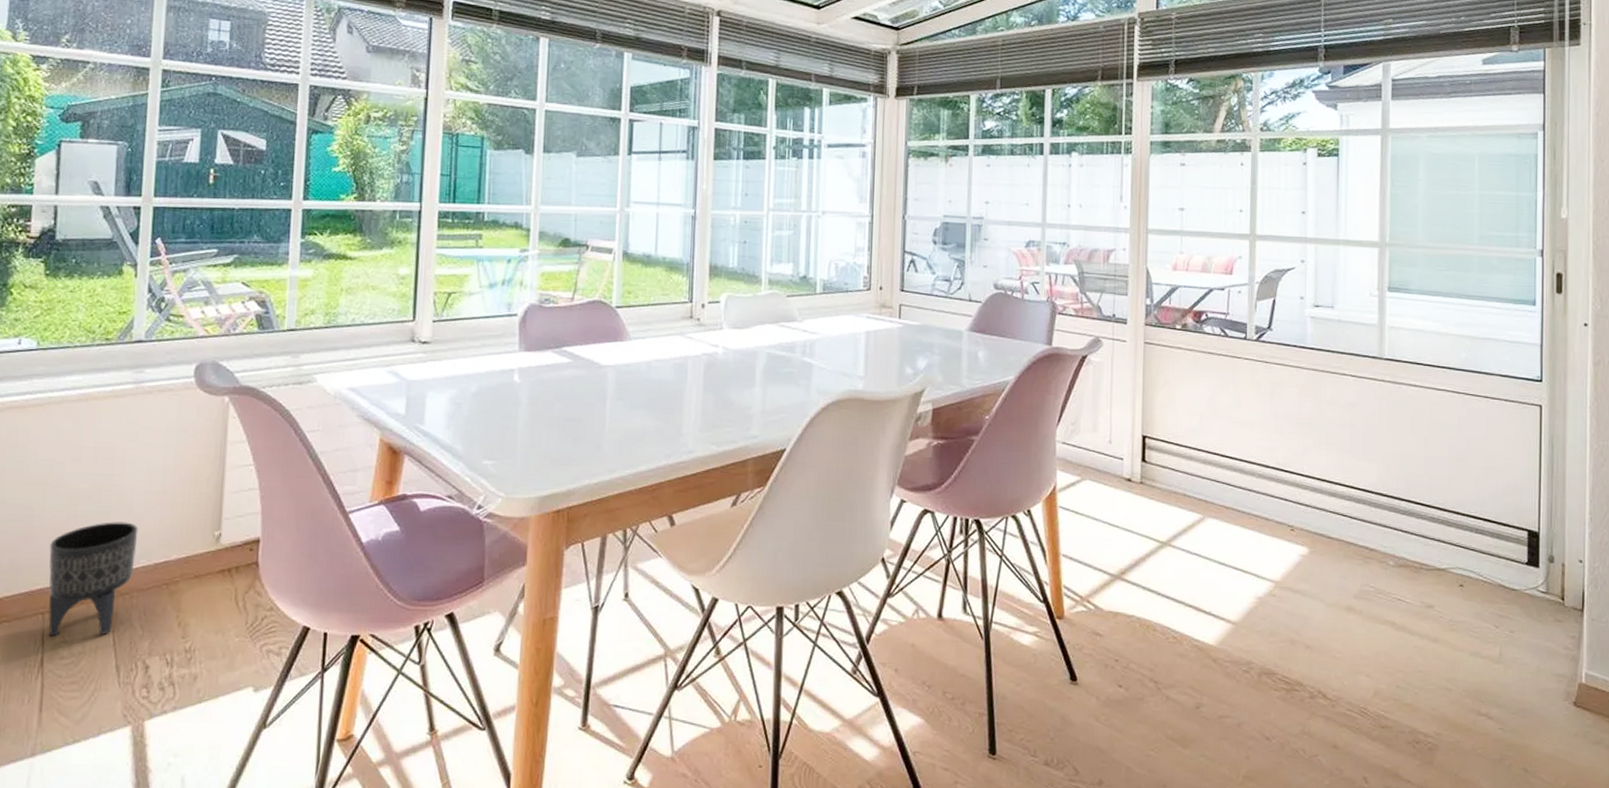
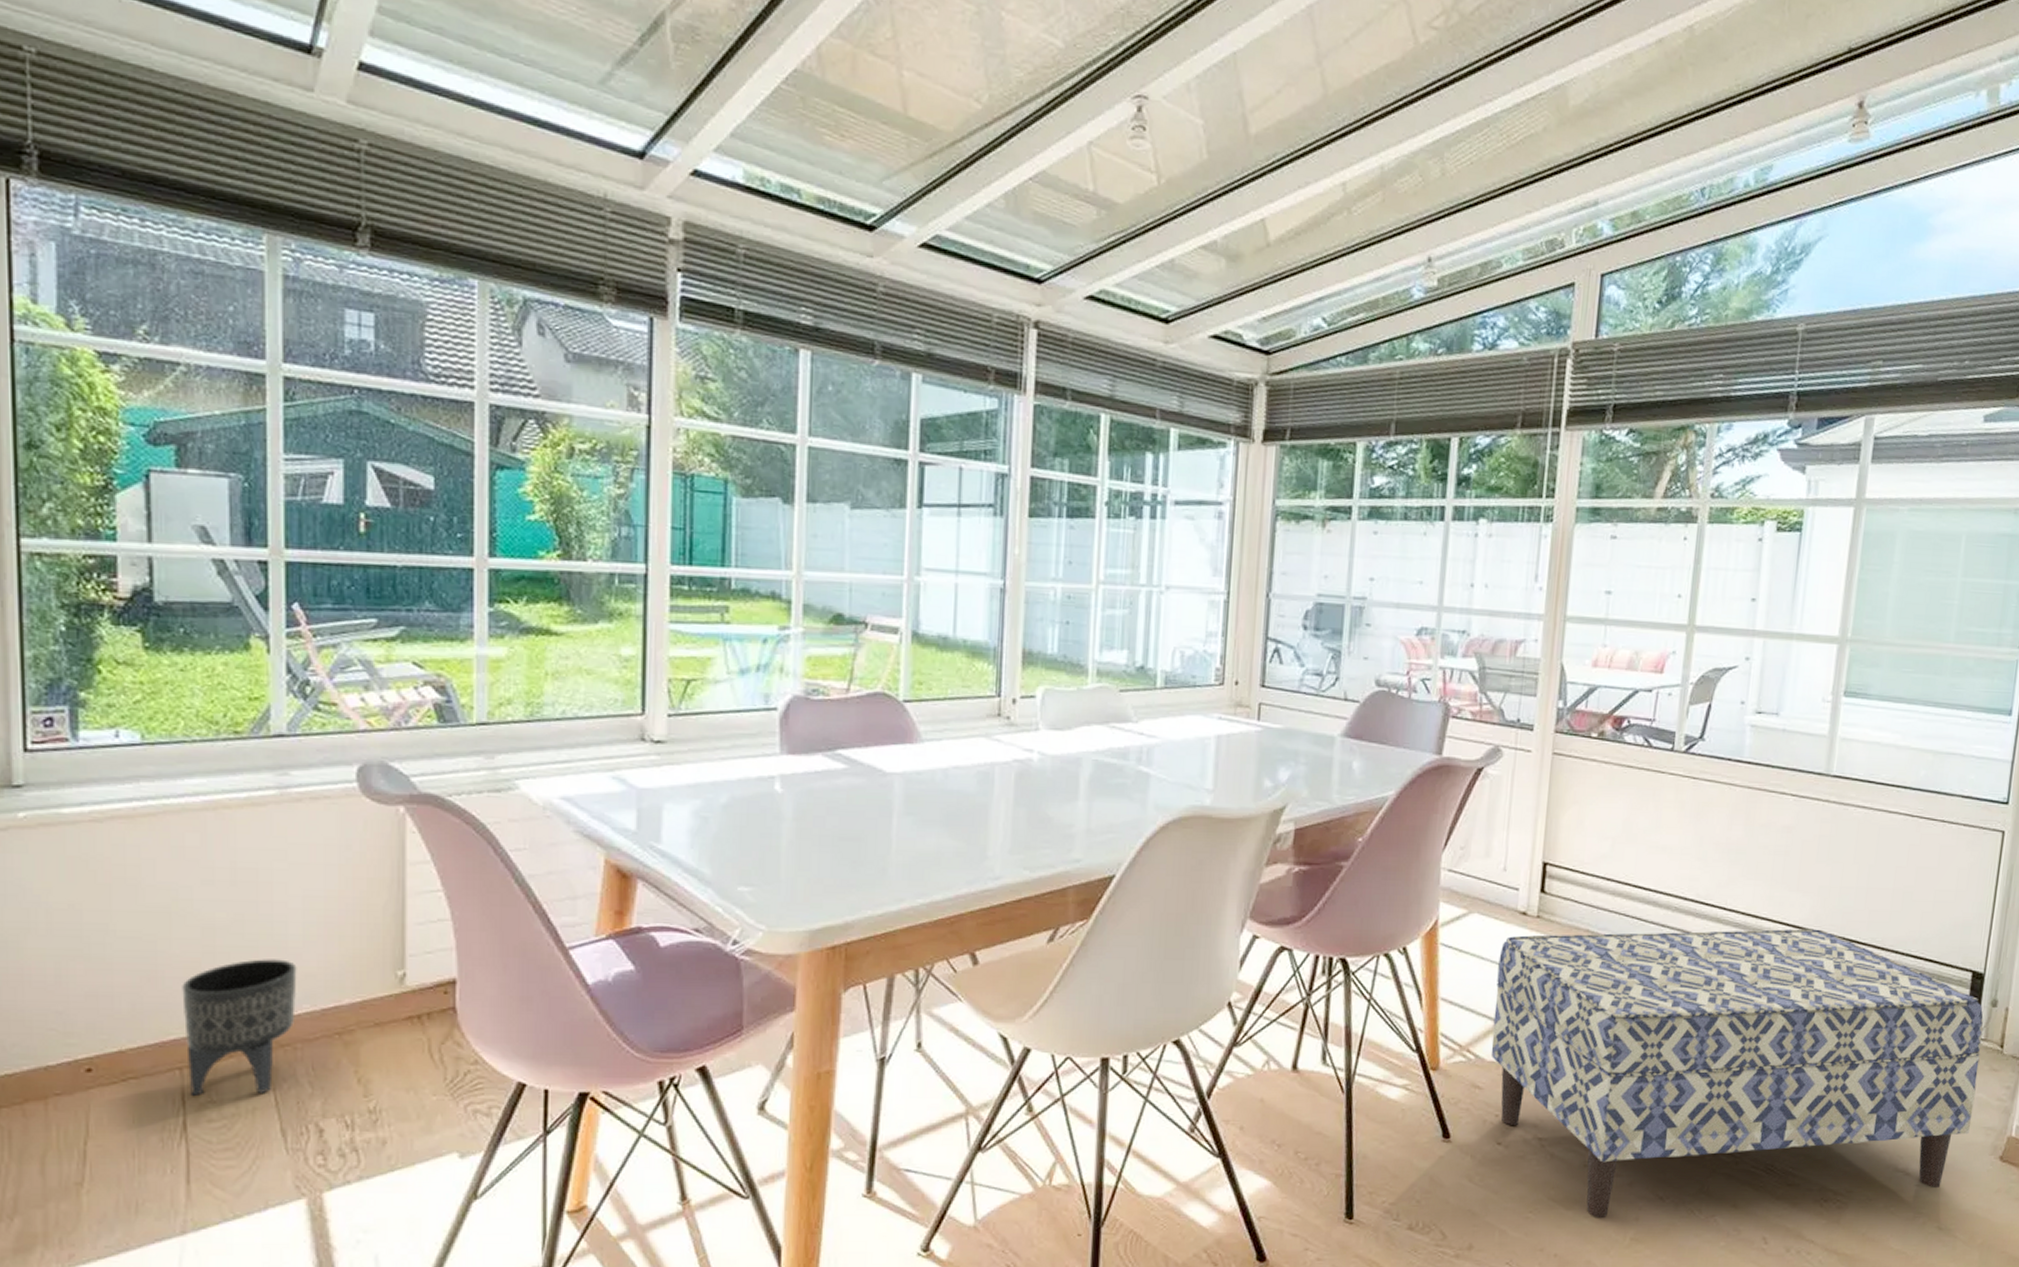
bench: none [1108,492,1544,757] -> present [1490,928,1984,1219]

